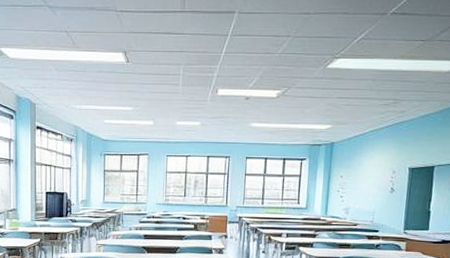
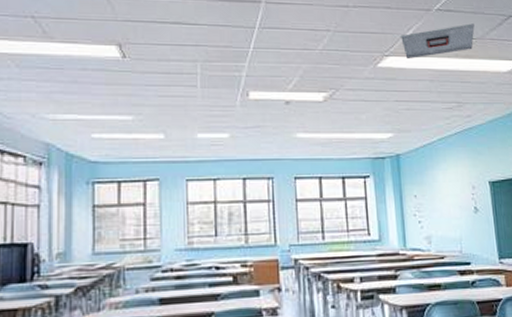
ceiling vent: none [352,26,426,61] -> present [401,23,475,60]

